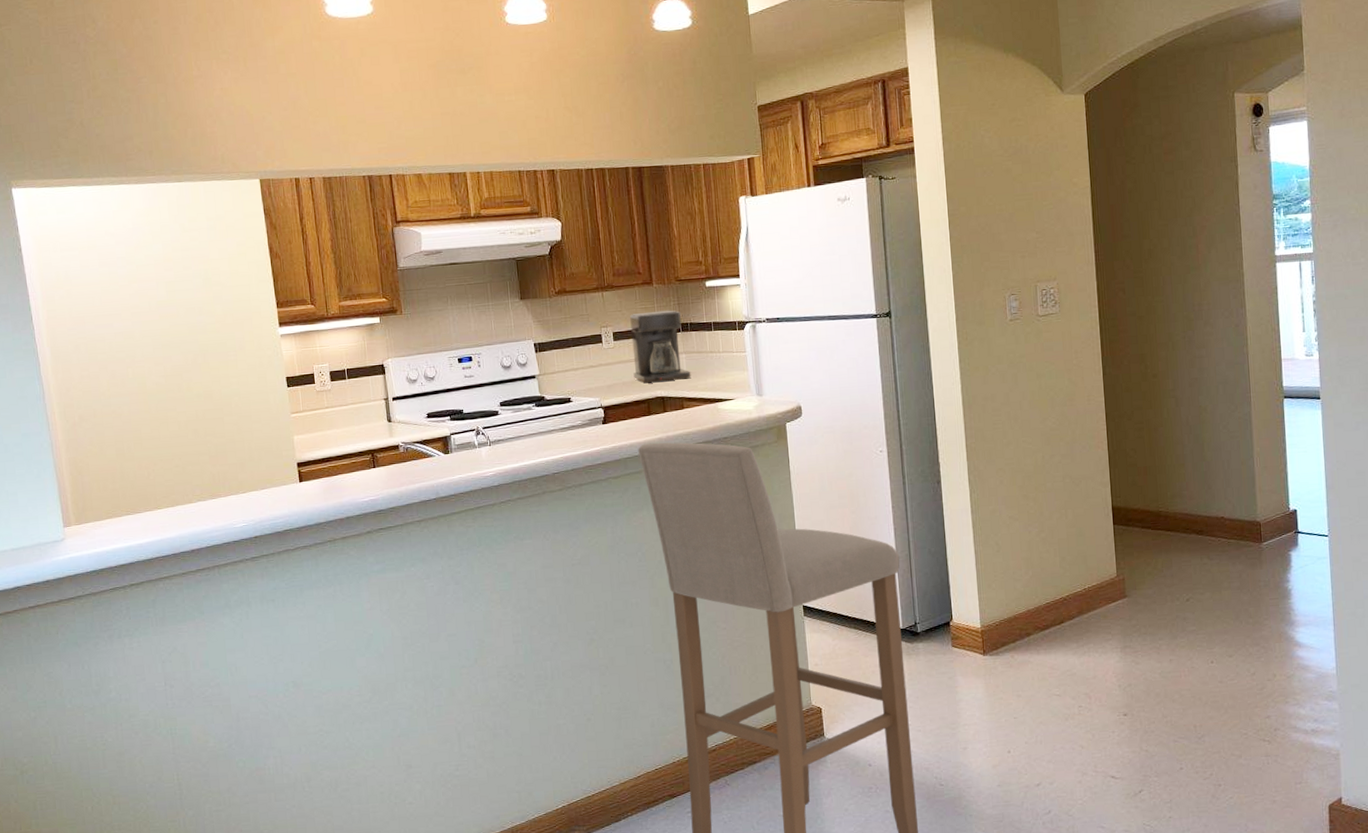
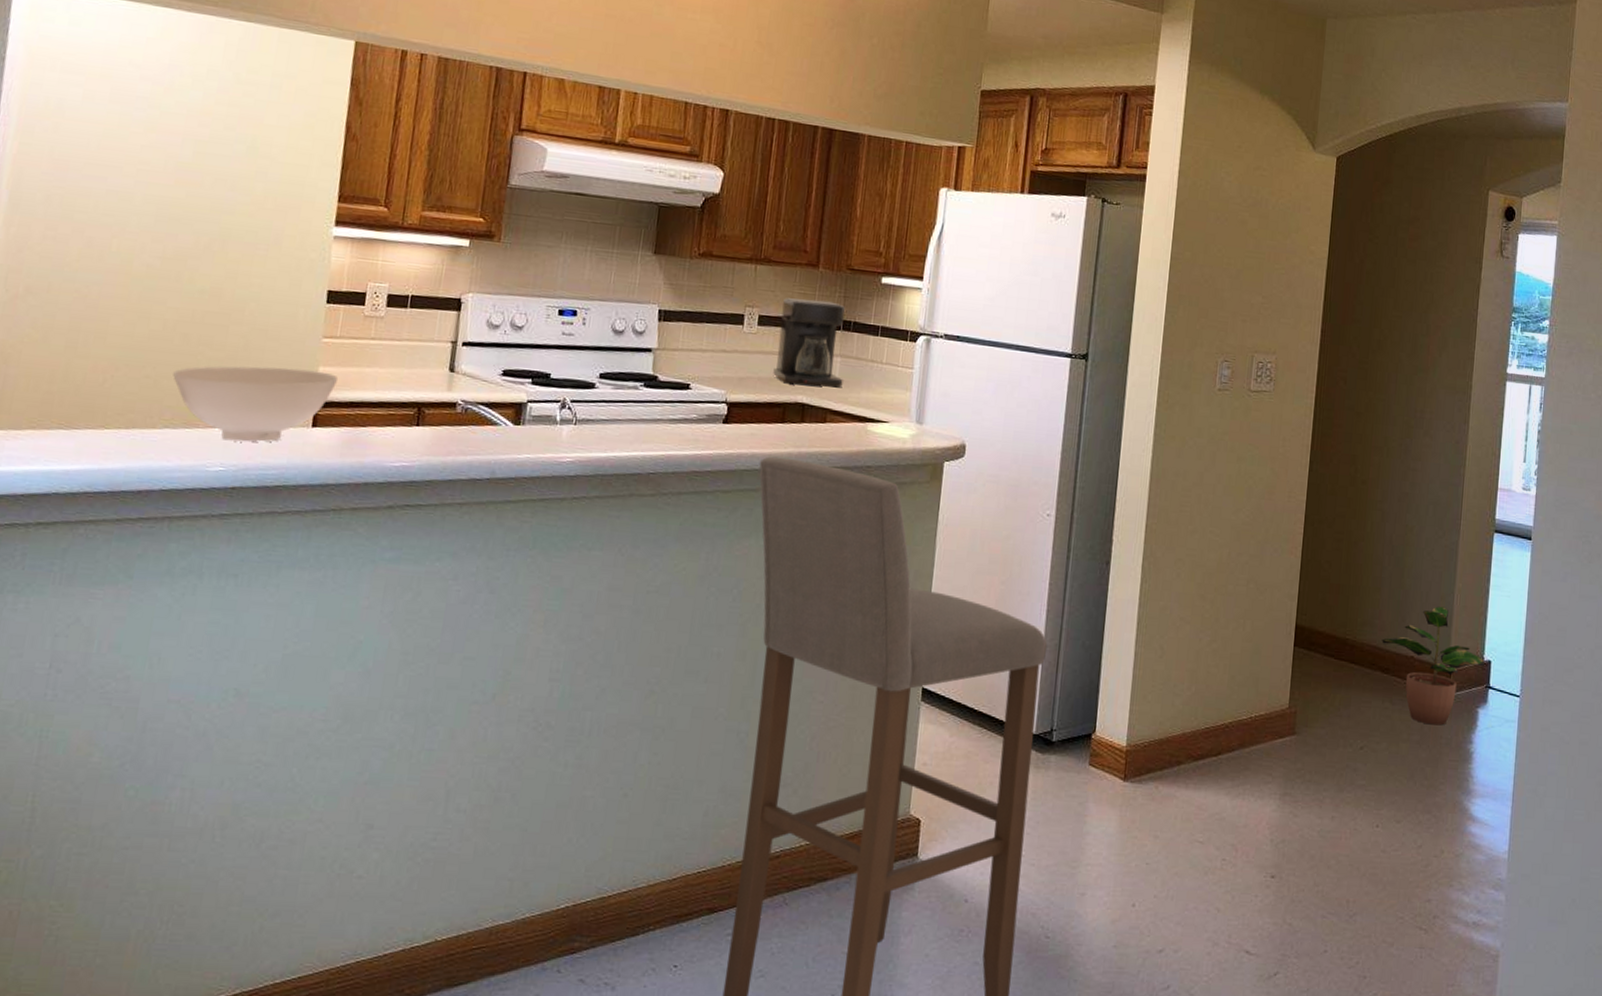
bowl: none [194,439,309,503] -> present [173,366,338,442]
potted plant: none [1192,470,1291,572] -> present [1382,606,1485,726]

